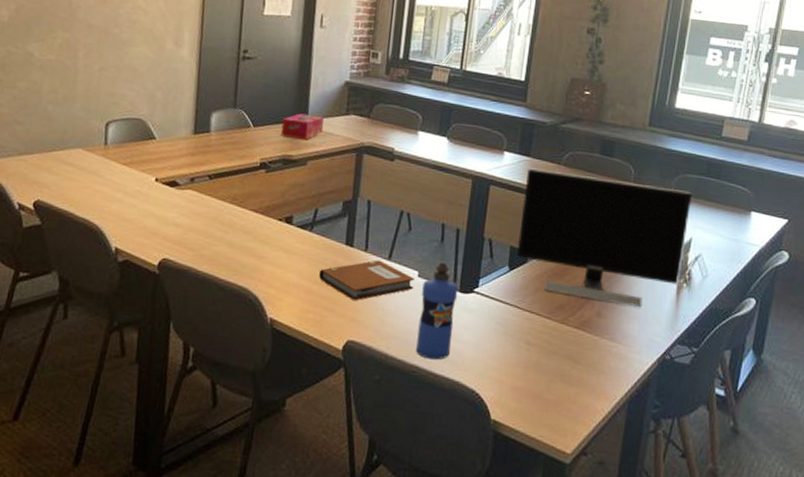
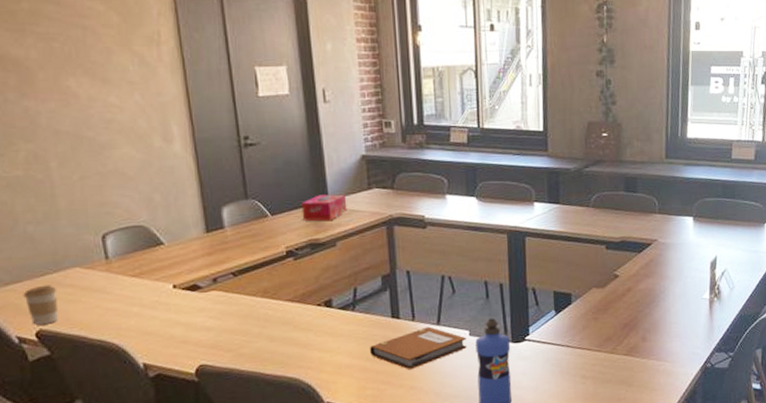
coffee cup: none [31,160,59,196] -> present [23,285,58,325]
monitor: present [517,168,693,307] -> none [559,213,713,327]

